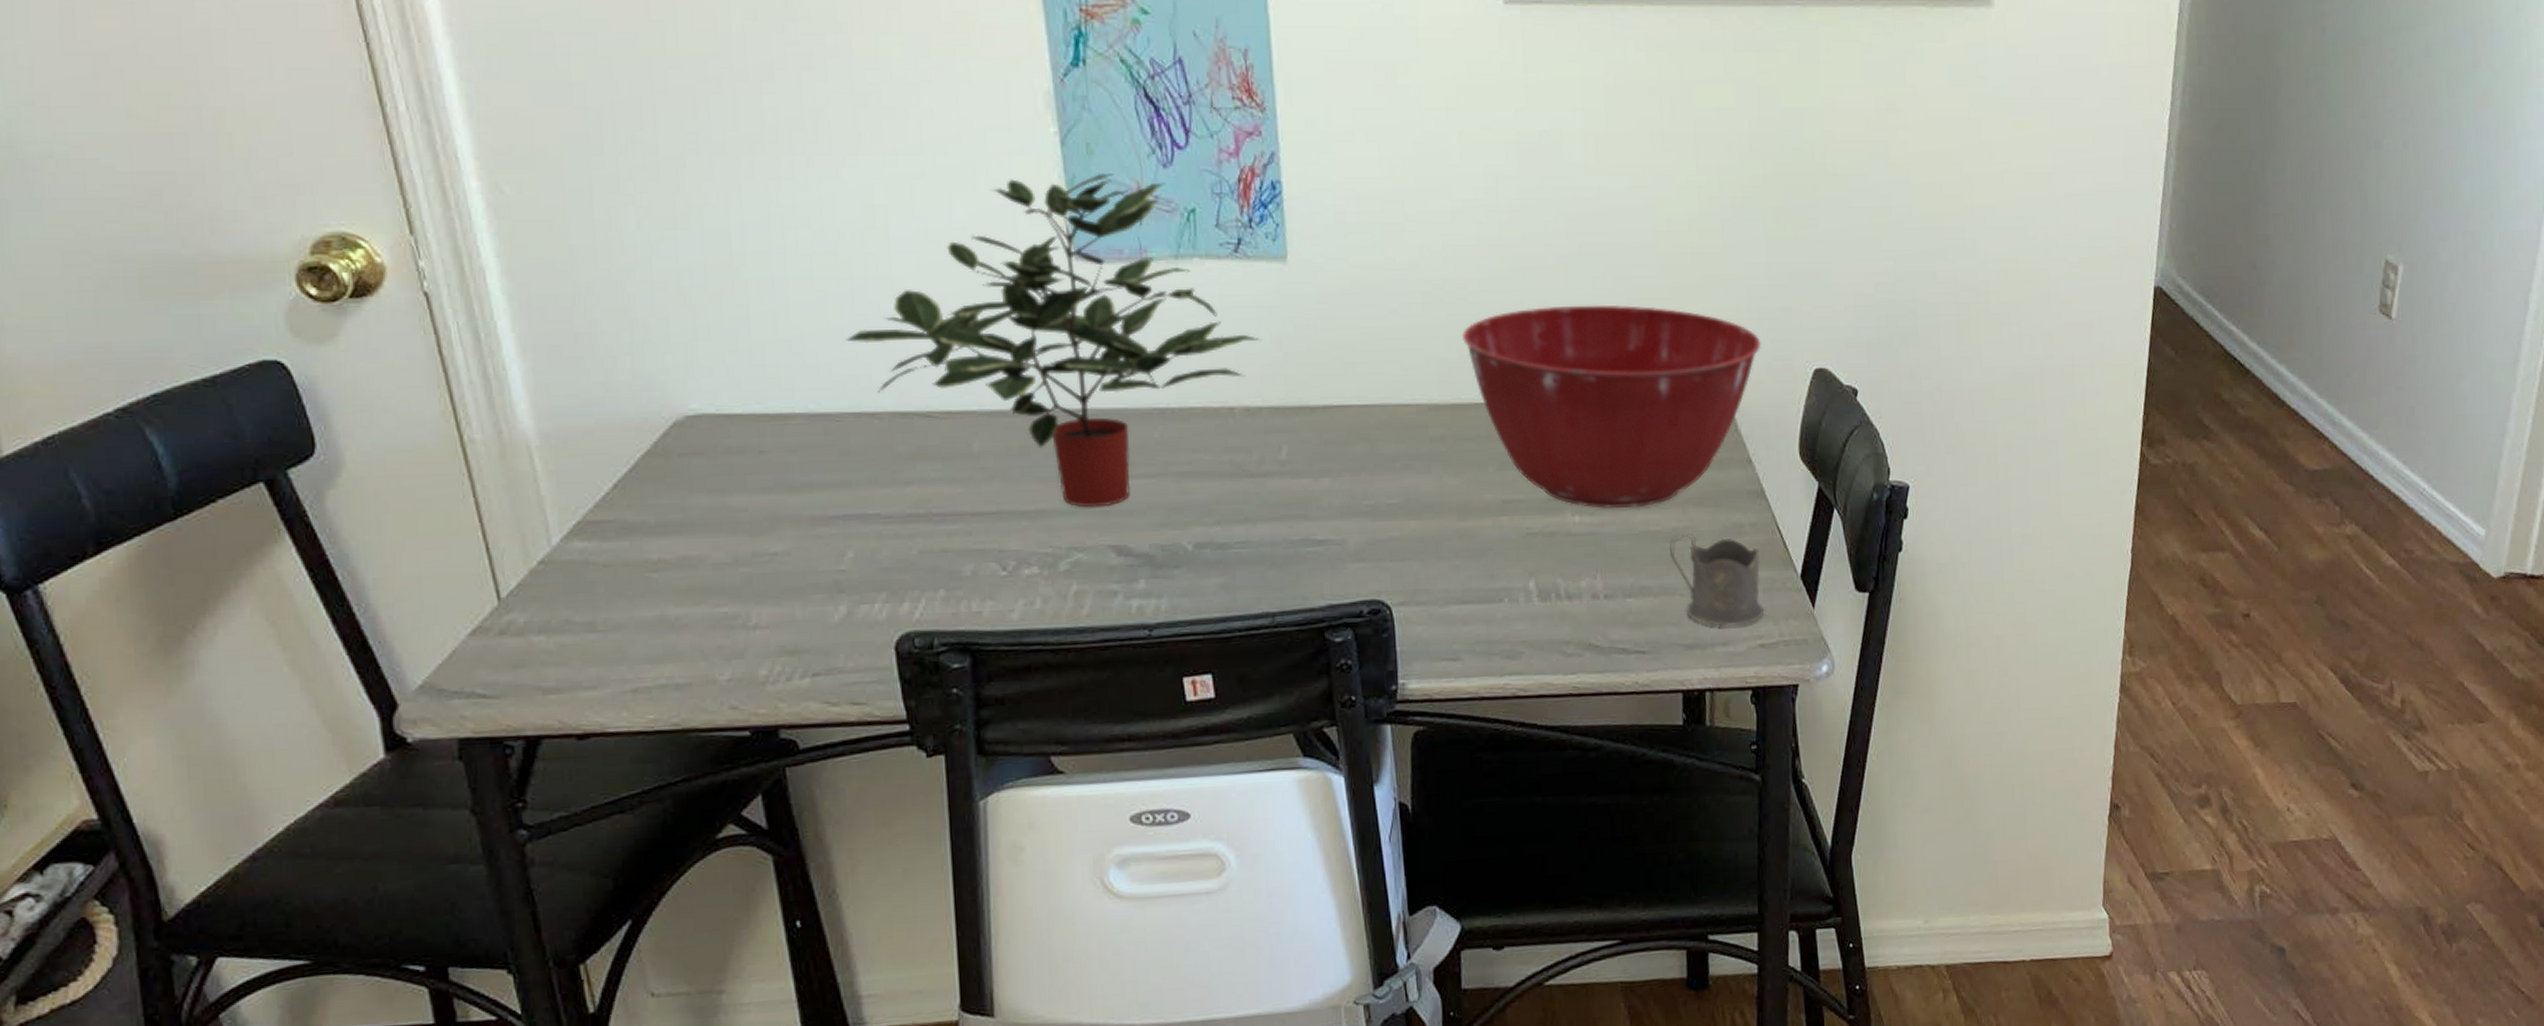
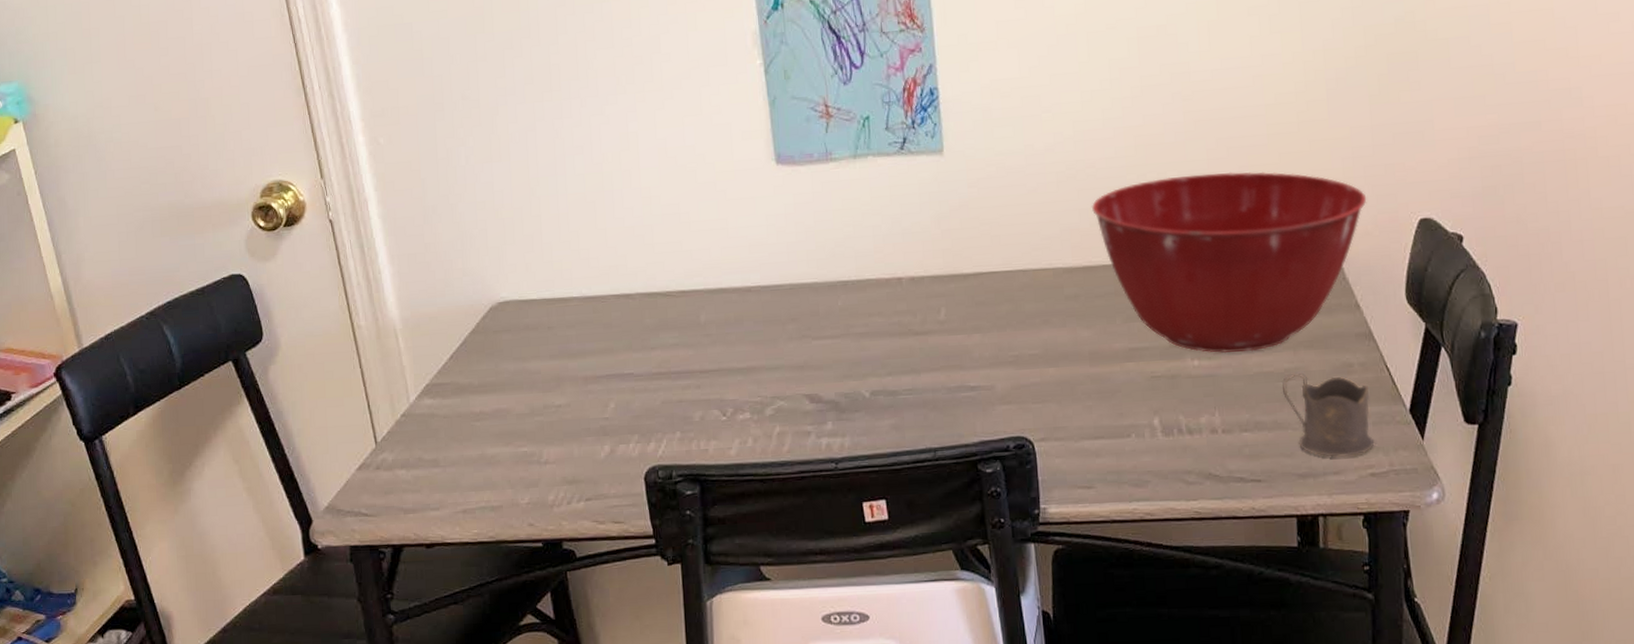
potted plant: present [845,172,1263,508] -> none [608,93,924,365]

